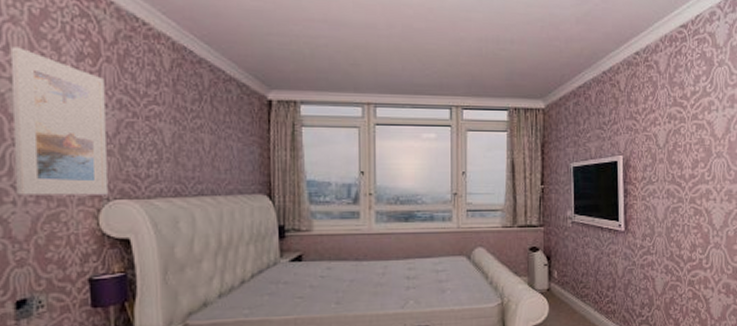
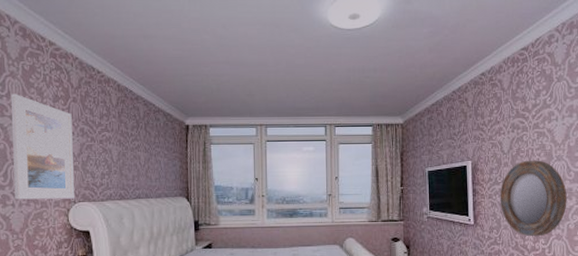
home mirror: none [654,156,727,246] -> present [500,160,567,237]

